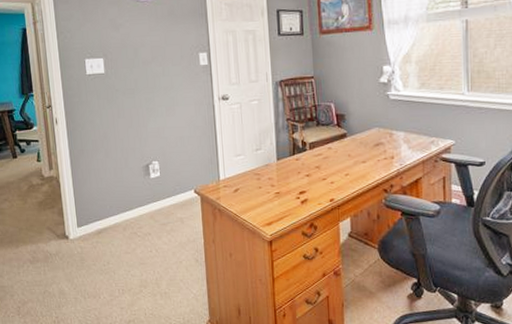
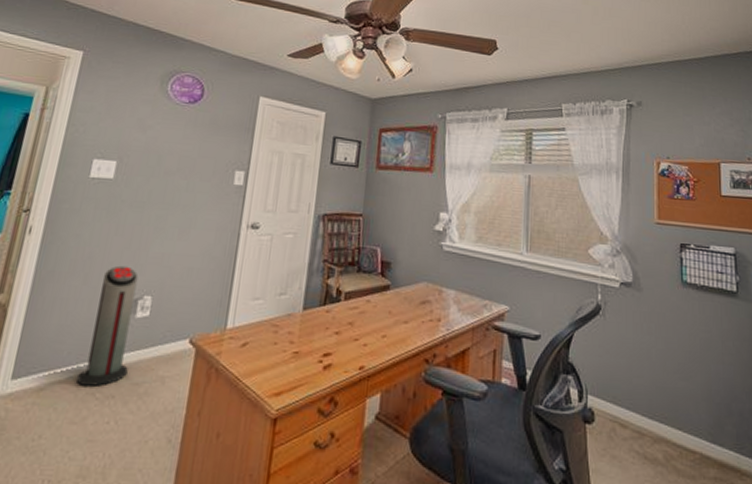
air purifier: none [118,140,155,228] -> present [77,265,138,386]

